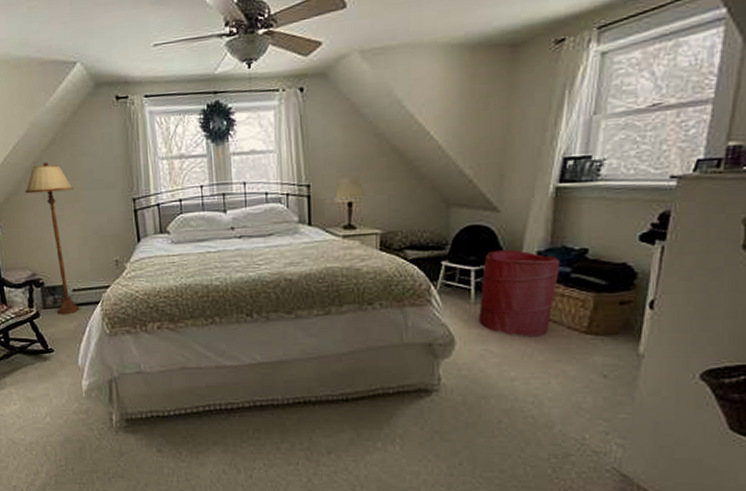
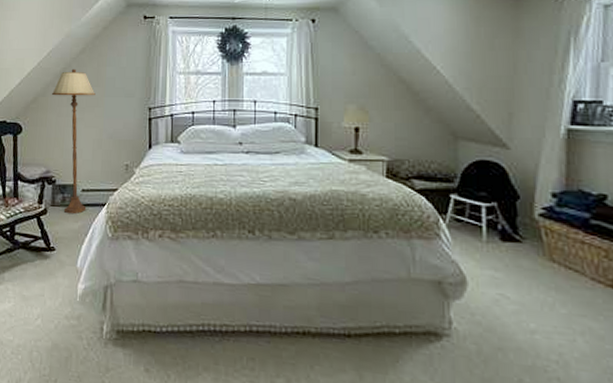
laundry hamper: present [479,250,561,338] -> none [492,188,578,286]

